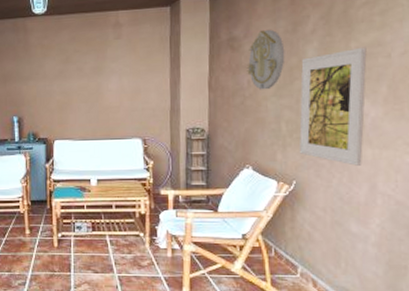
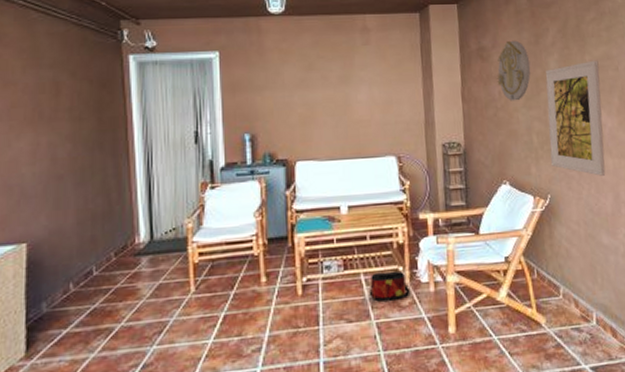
bag: none [113,236,150,260] -> present [369,270,411,302]

